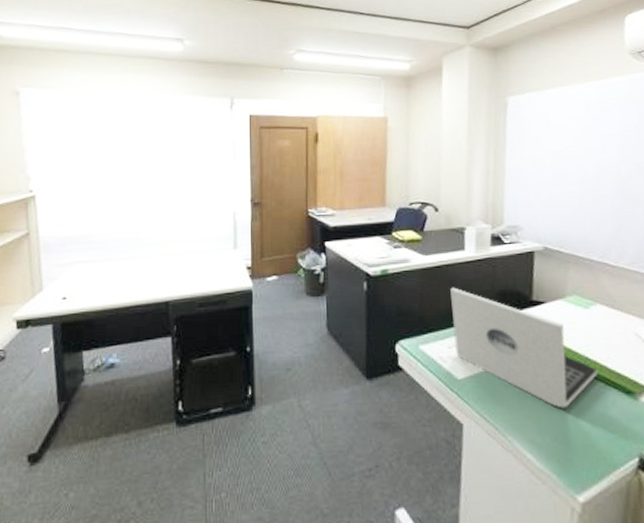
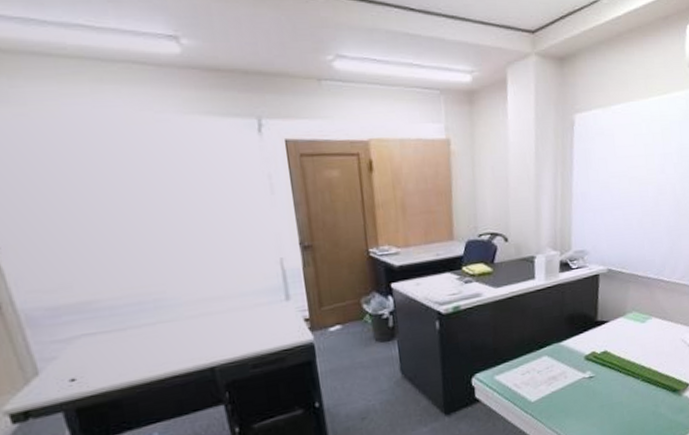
laptop: present [450,287,598,409] -> none [522,316,651,413]

